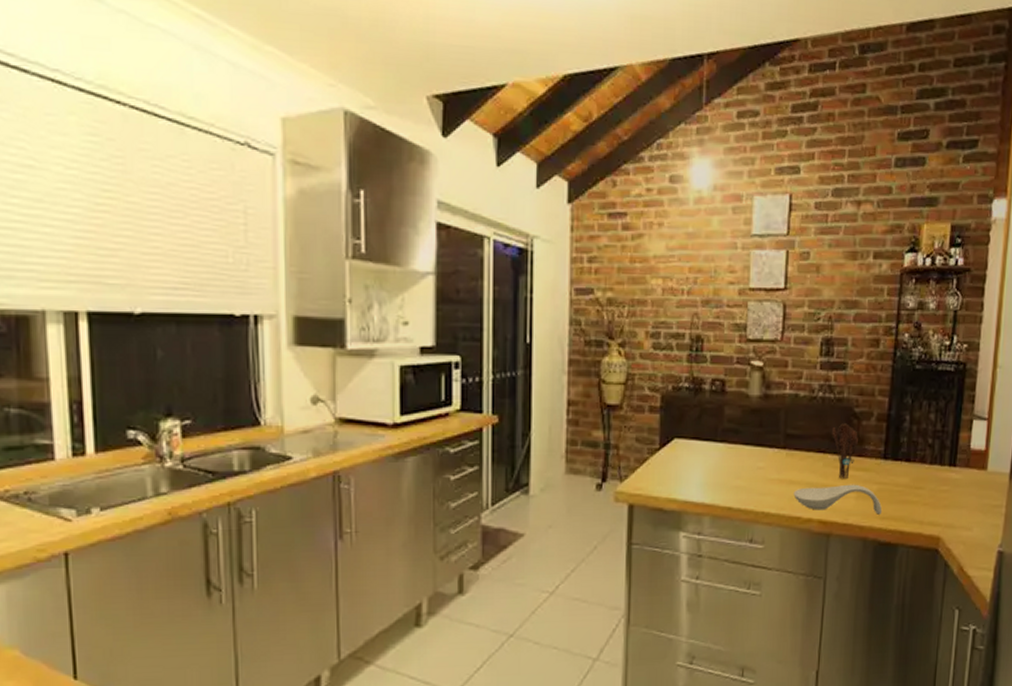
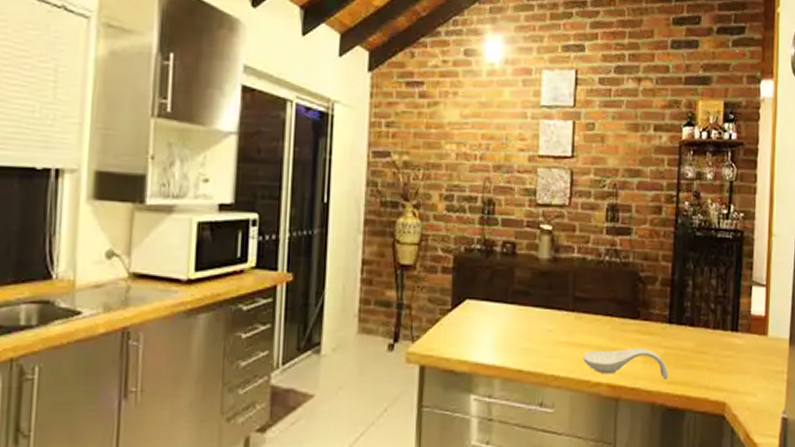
utensil holder: present [832,423,858,480] -> none [619,287,644,344]

